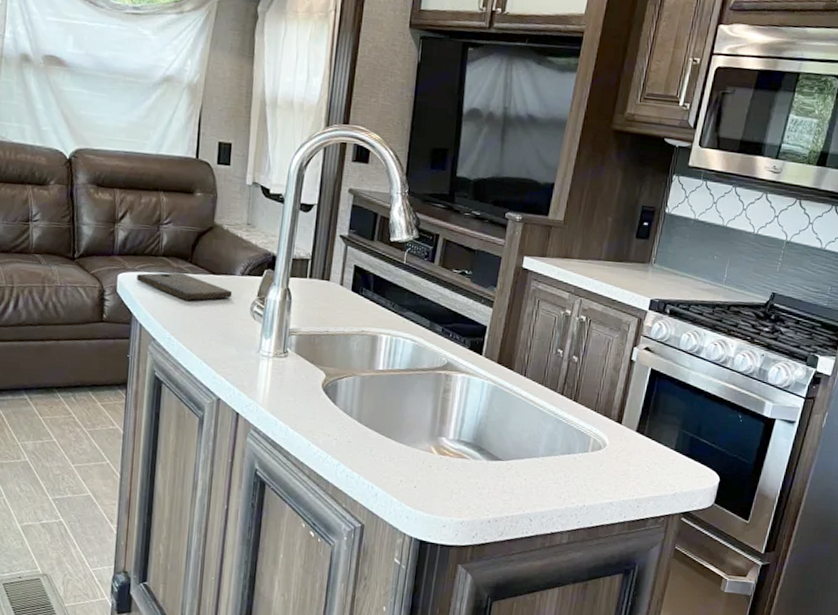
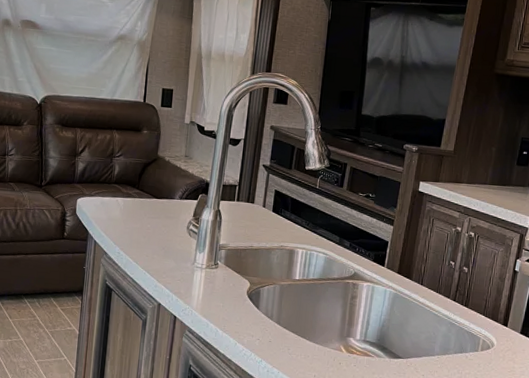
cutting board: present [137,272,233,301] -> none [93,197,172,221]

